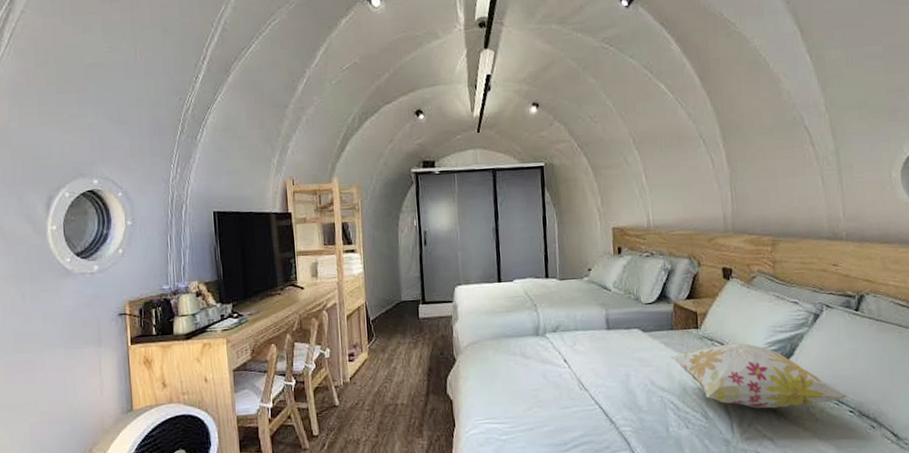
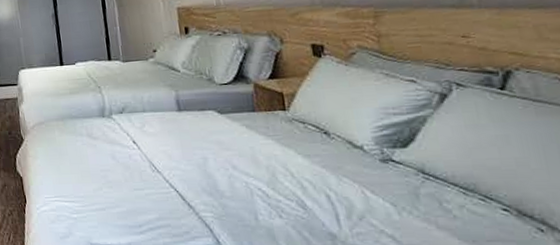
decorative pillow: present [670,342,848,409] -> none [254,126,499,201]

